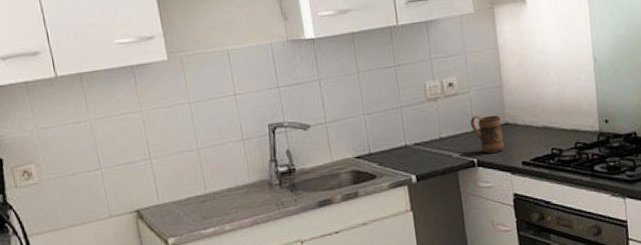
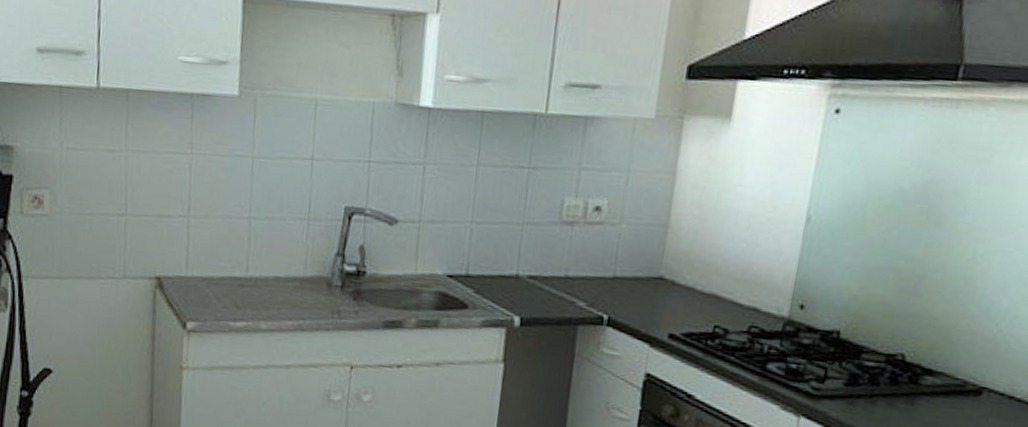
mug: present [470,115,504,154] -> none [611,257,655,313]

